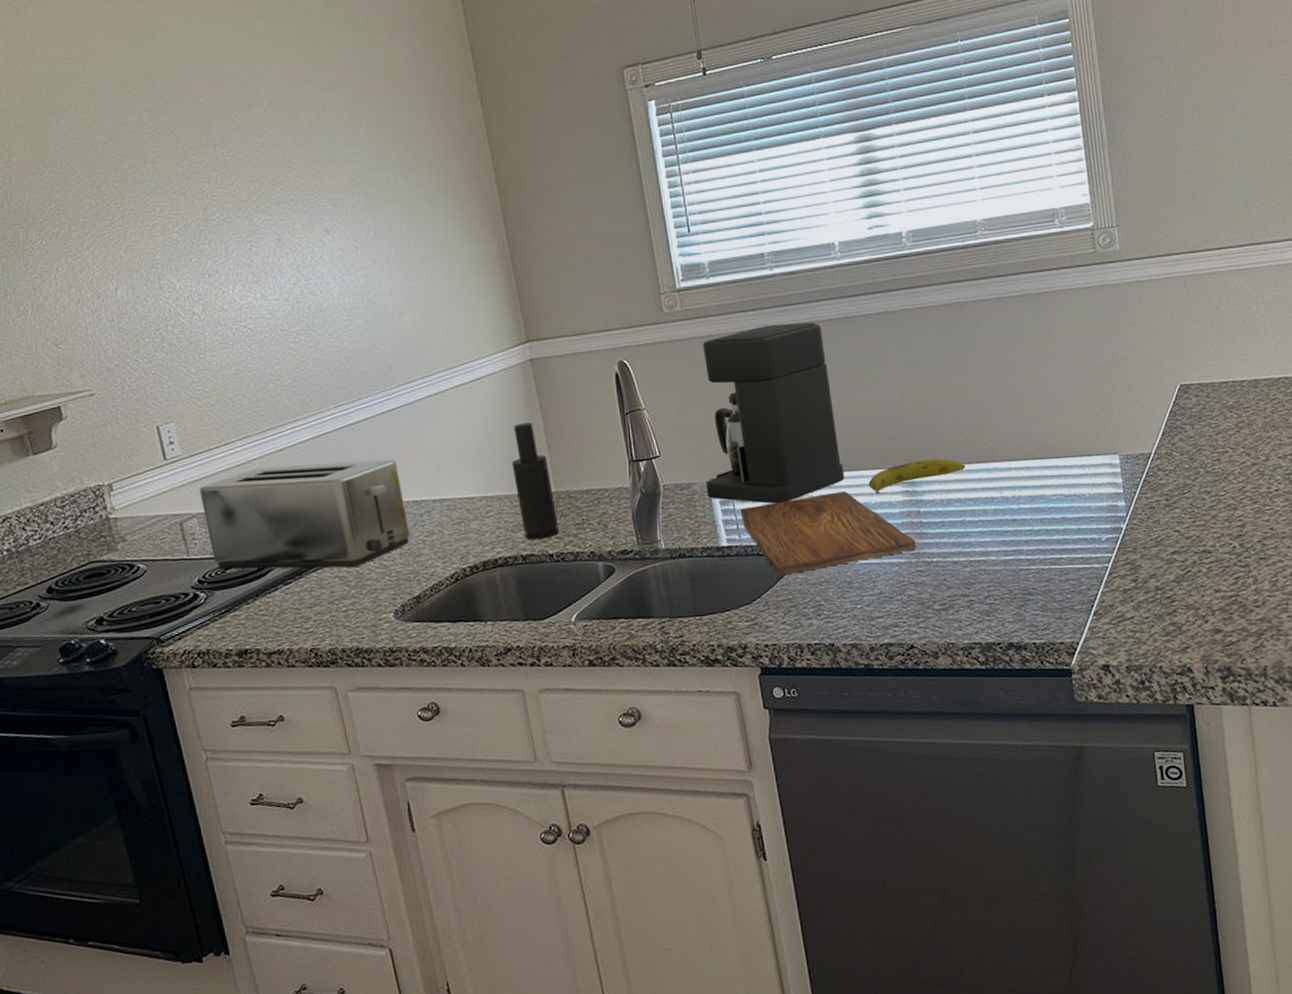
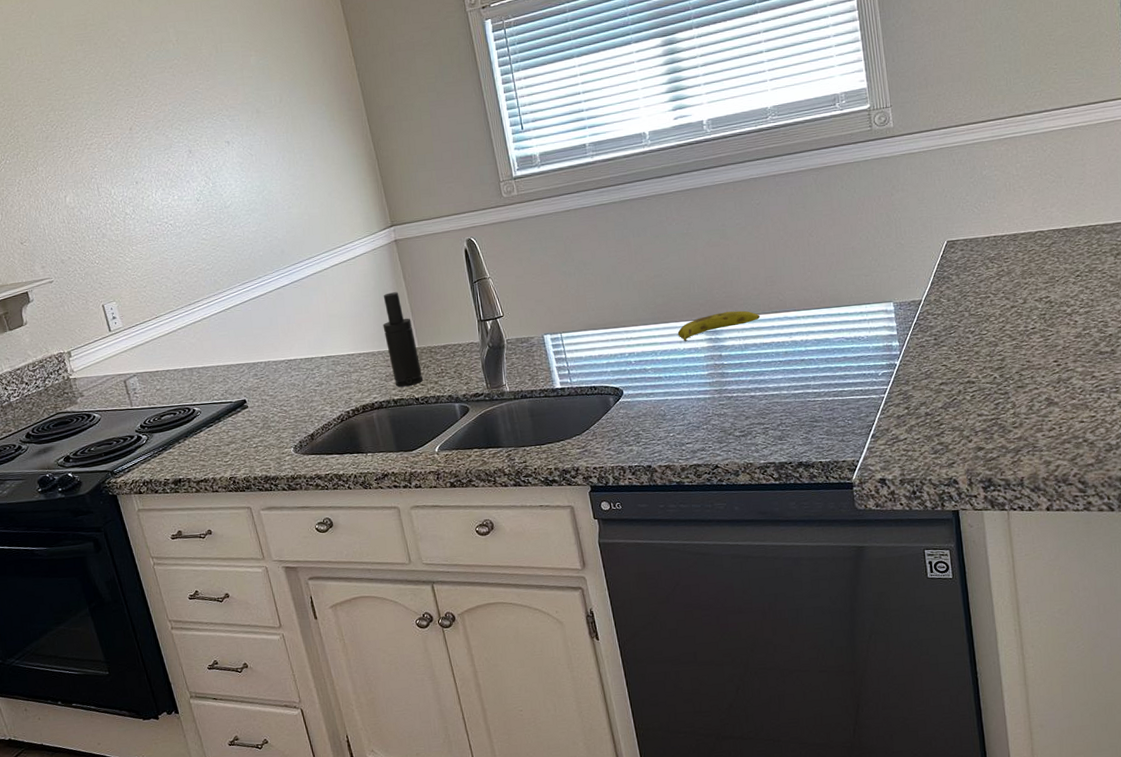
toaster: present [199,459,410,569] -> none [138,325,304,417]
coffee maker: present [702,322,845,504] -> none [536,200,658,353]
cutting board: present [740,491,916,576] -> none [570,340,719,411]

